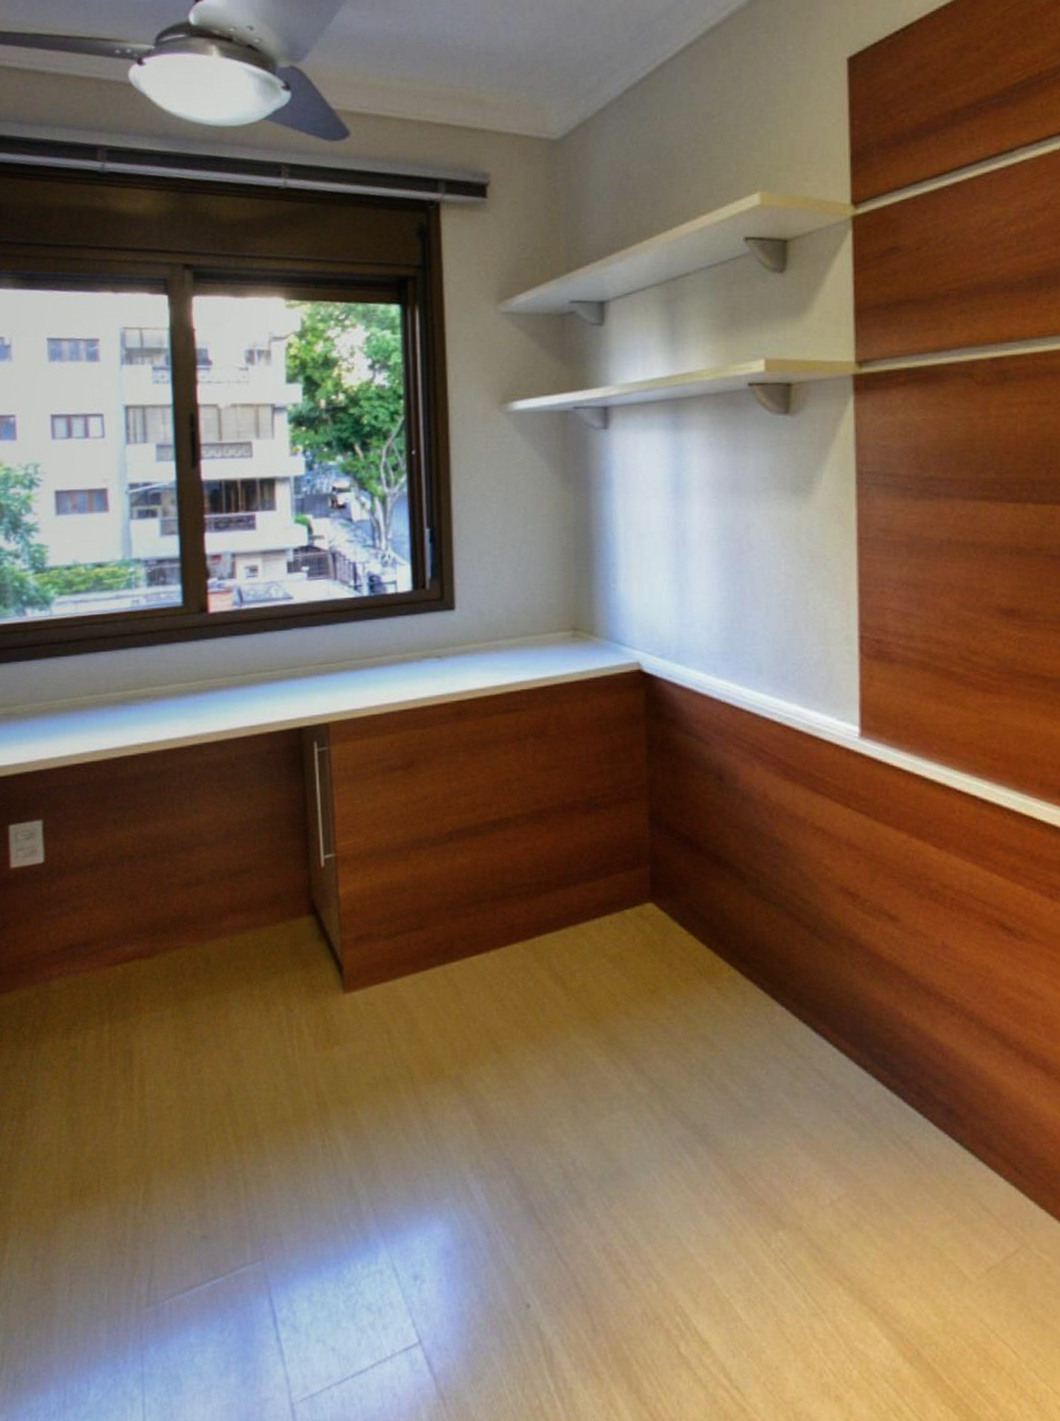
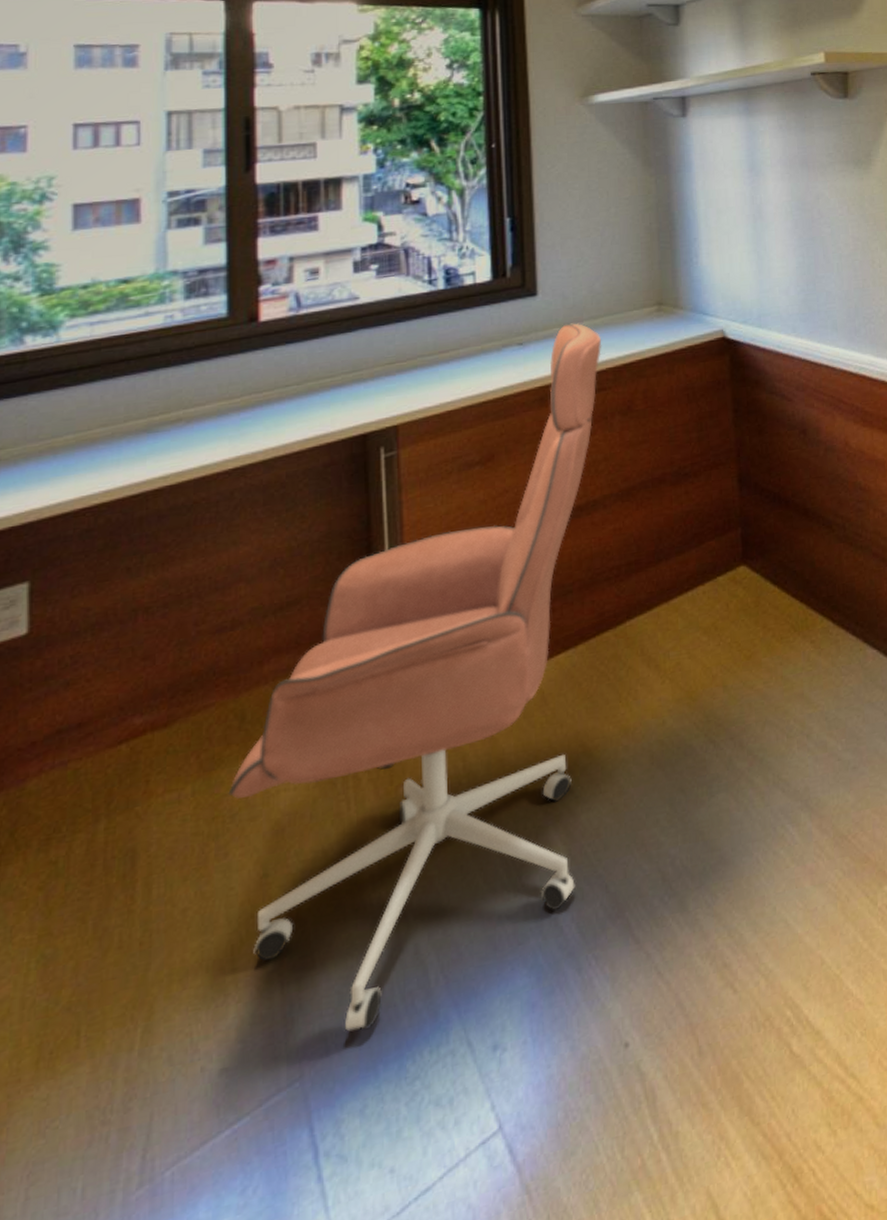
office chair: none [199,641,517,1236] -> present [228,322,602,1032]

